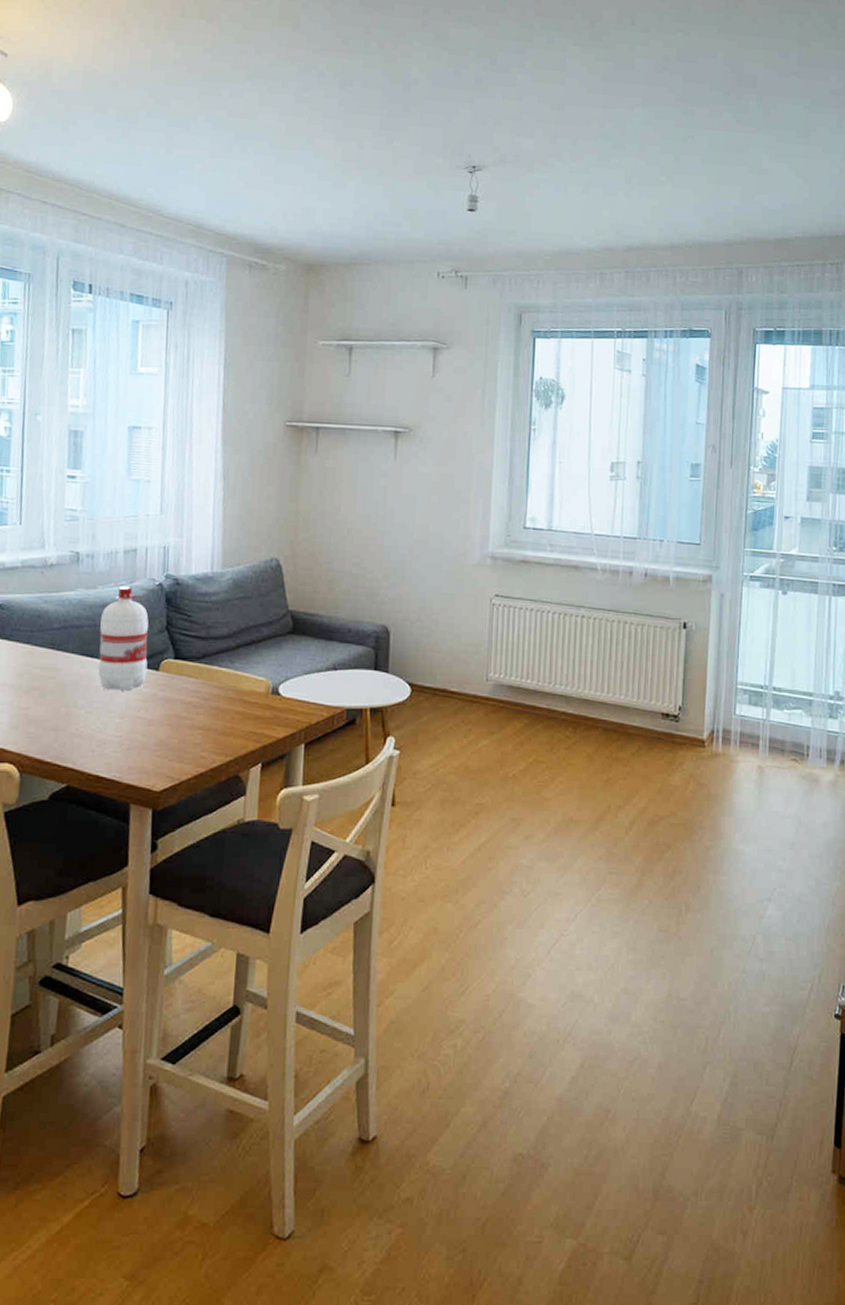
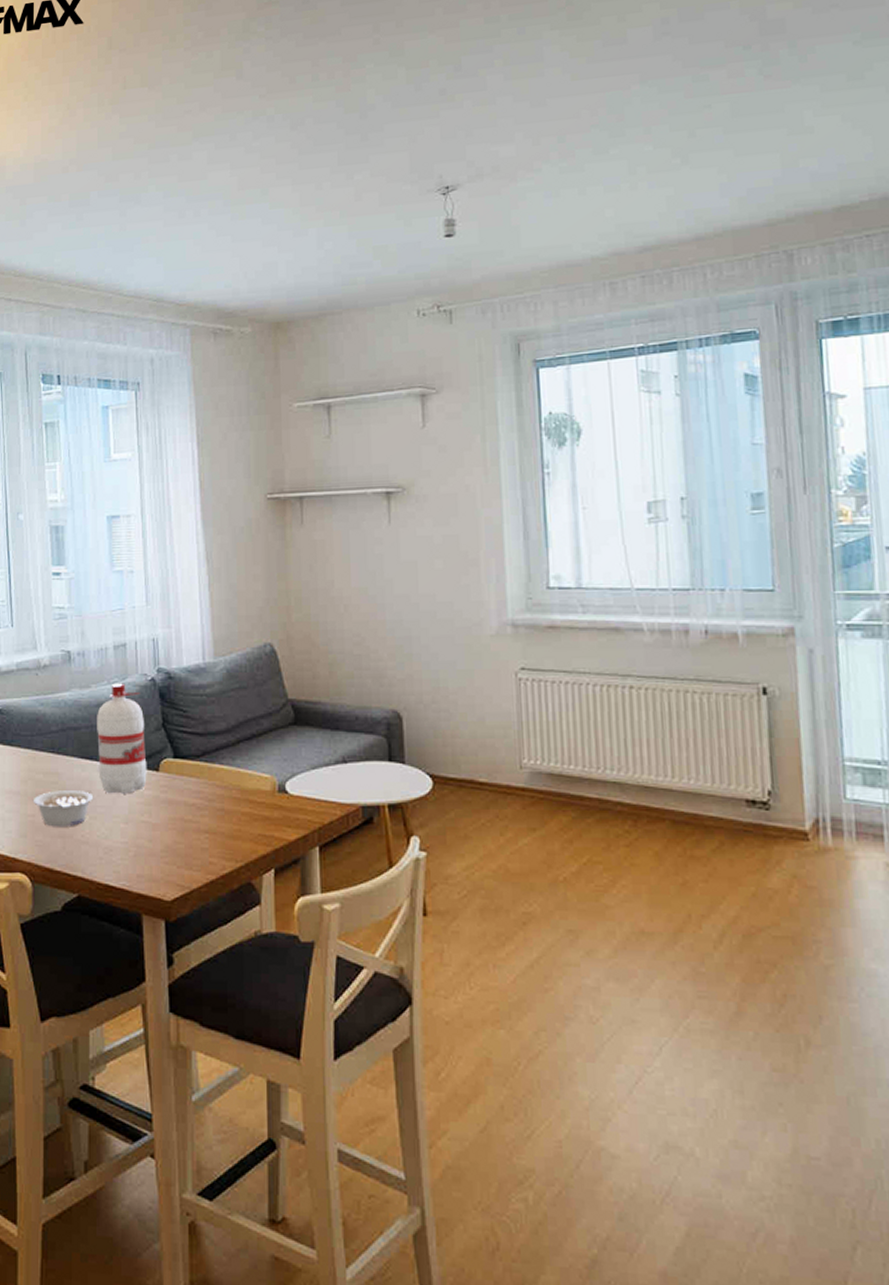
legume: none [27,685,92,721] -> present [33,790,94,827]

